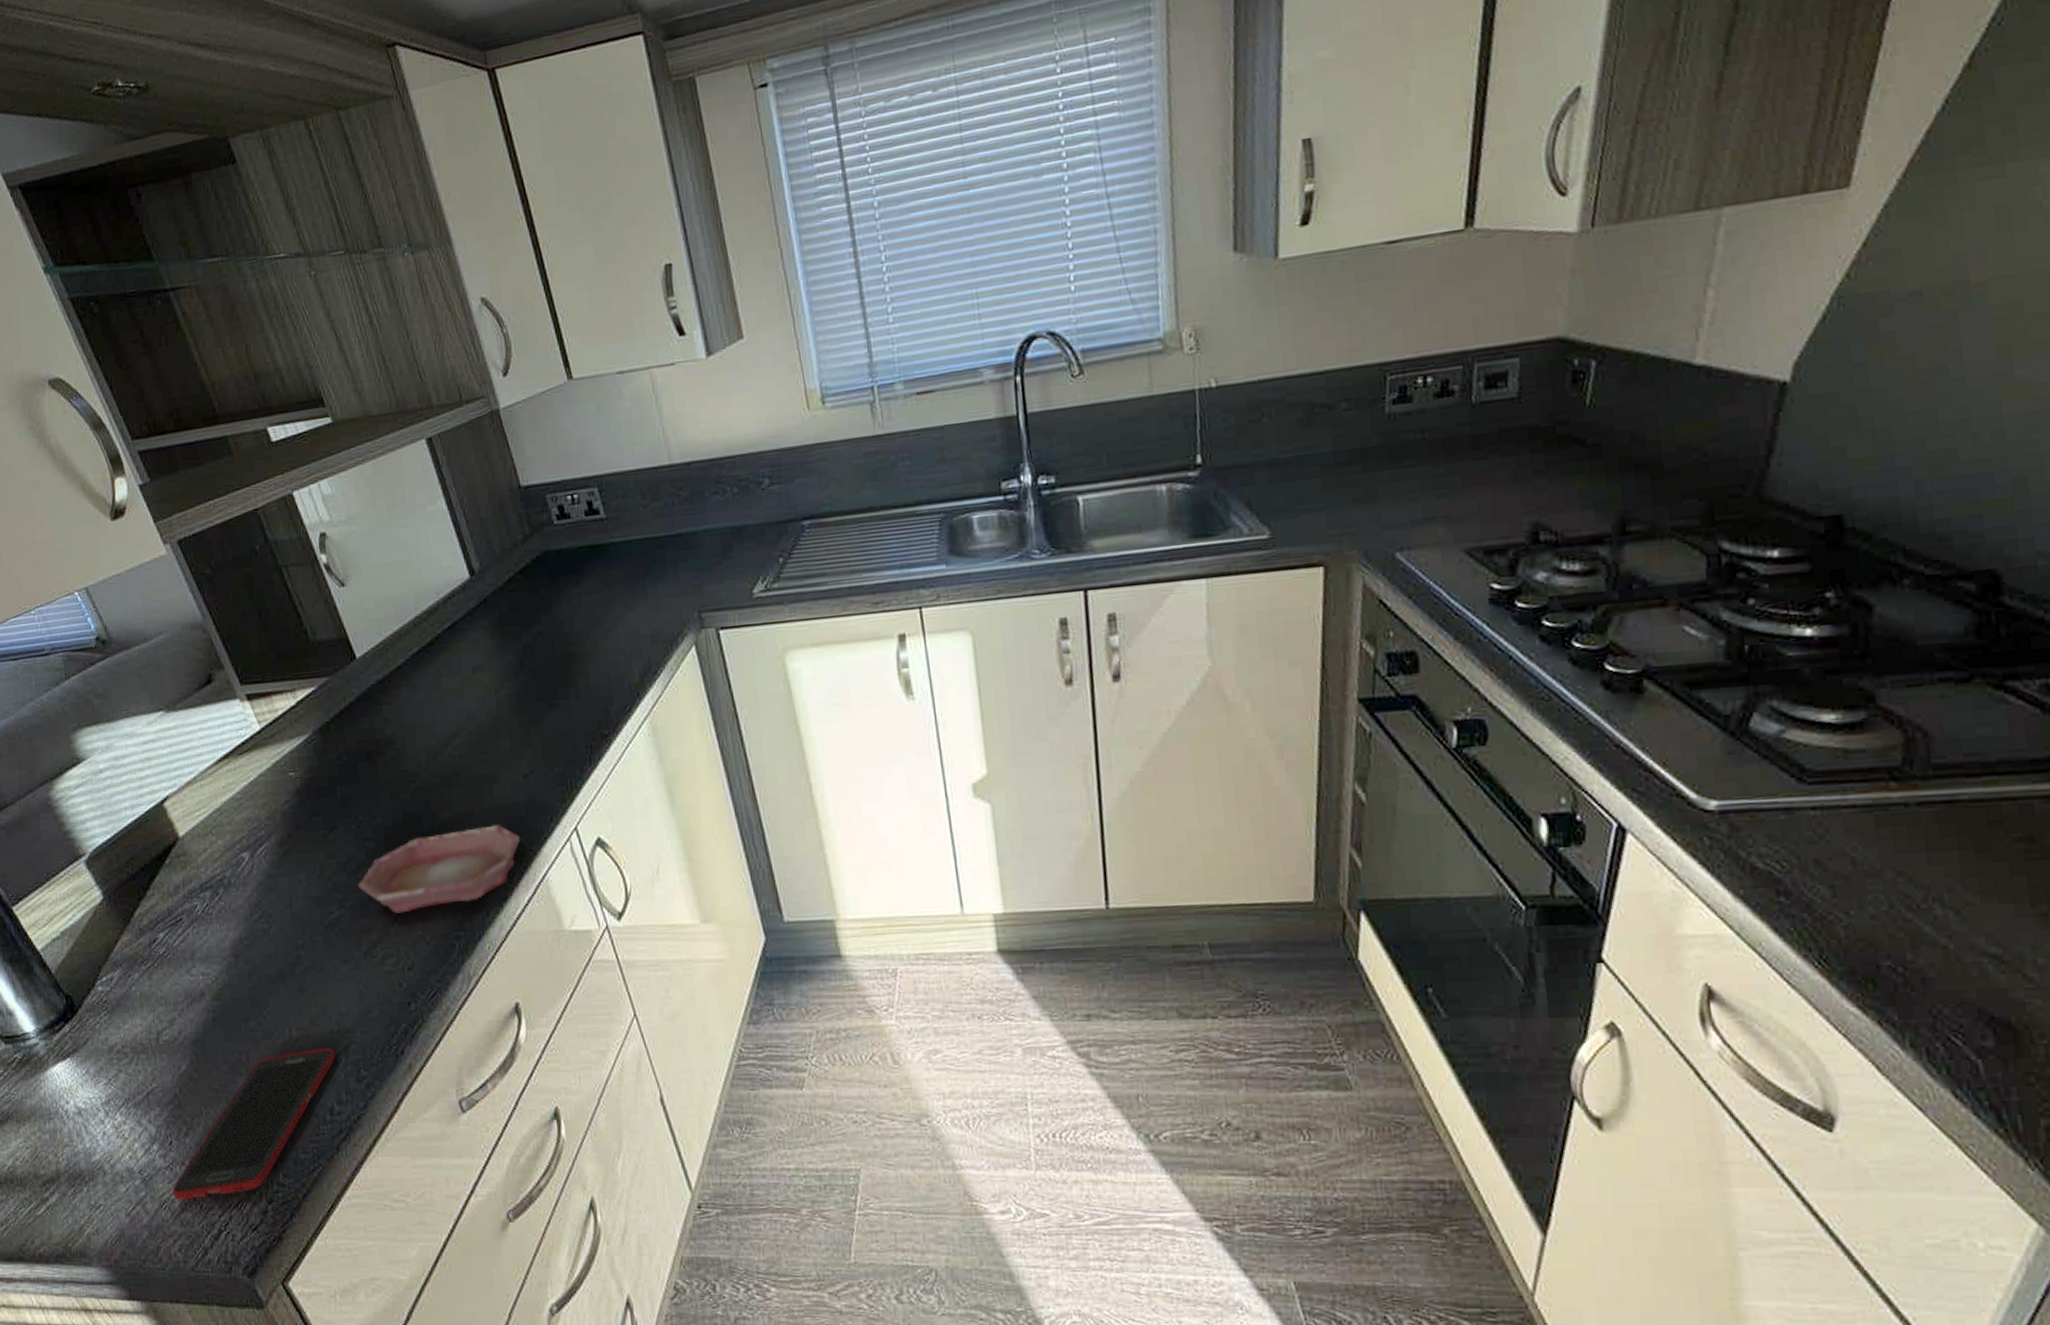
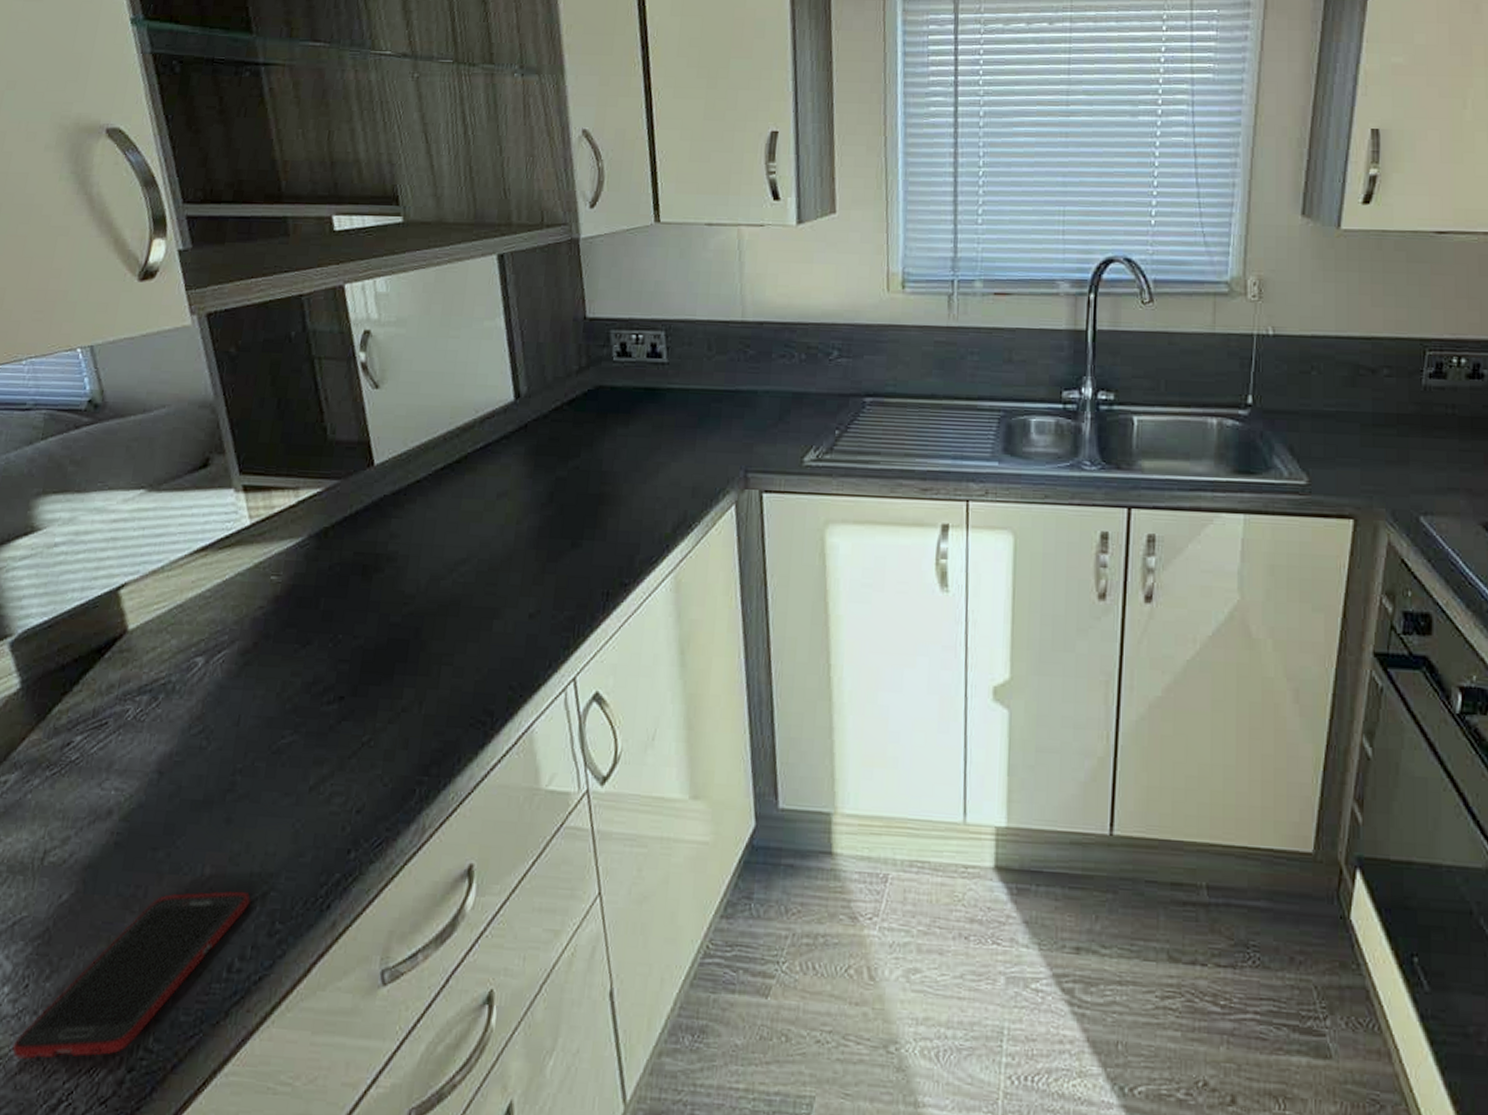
bowl: present [358,824,520,913] -> none [320,663,511,748]

